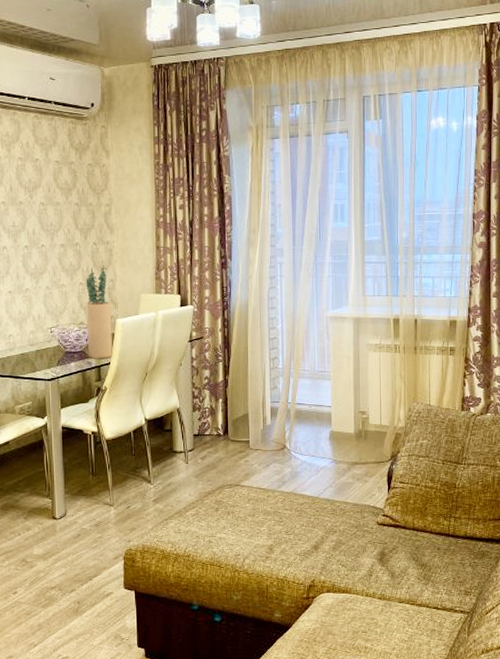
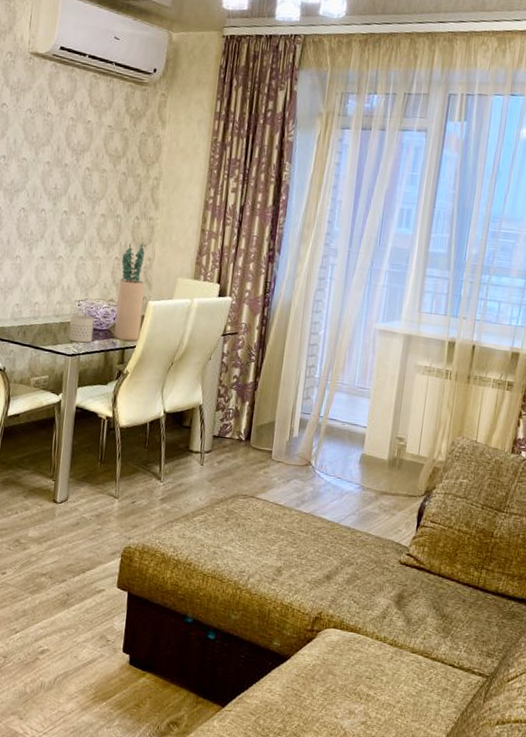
mug: none [44,340,68,367] -> present [68,314,95,343]

